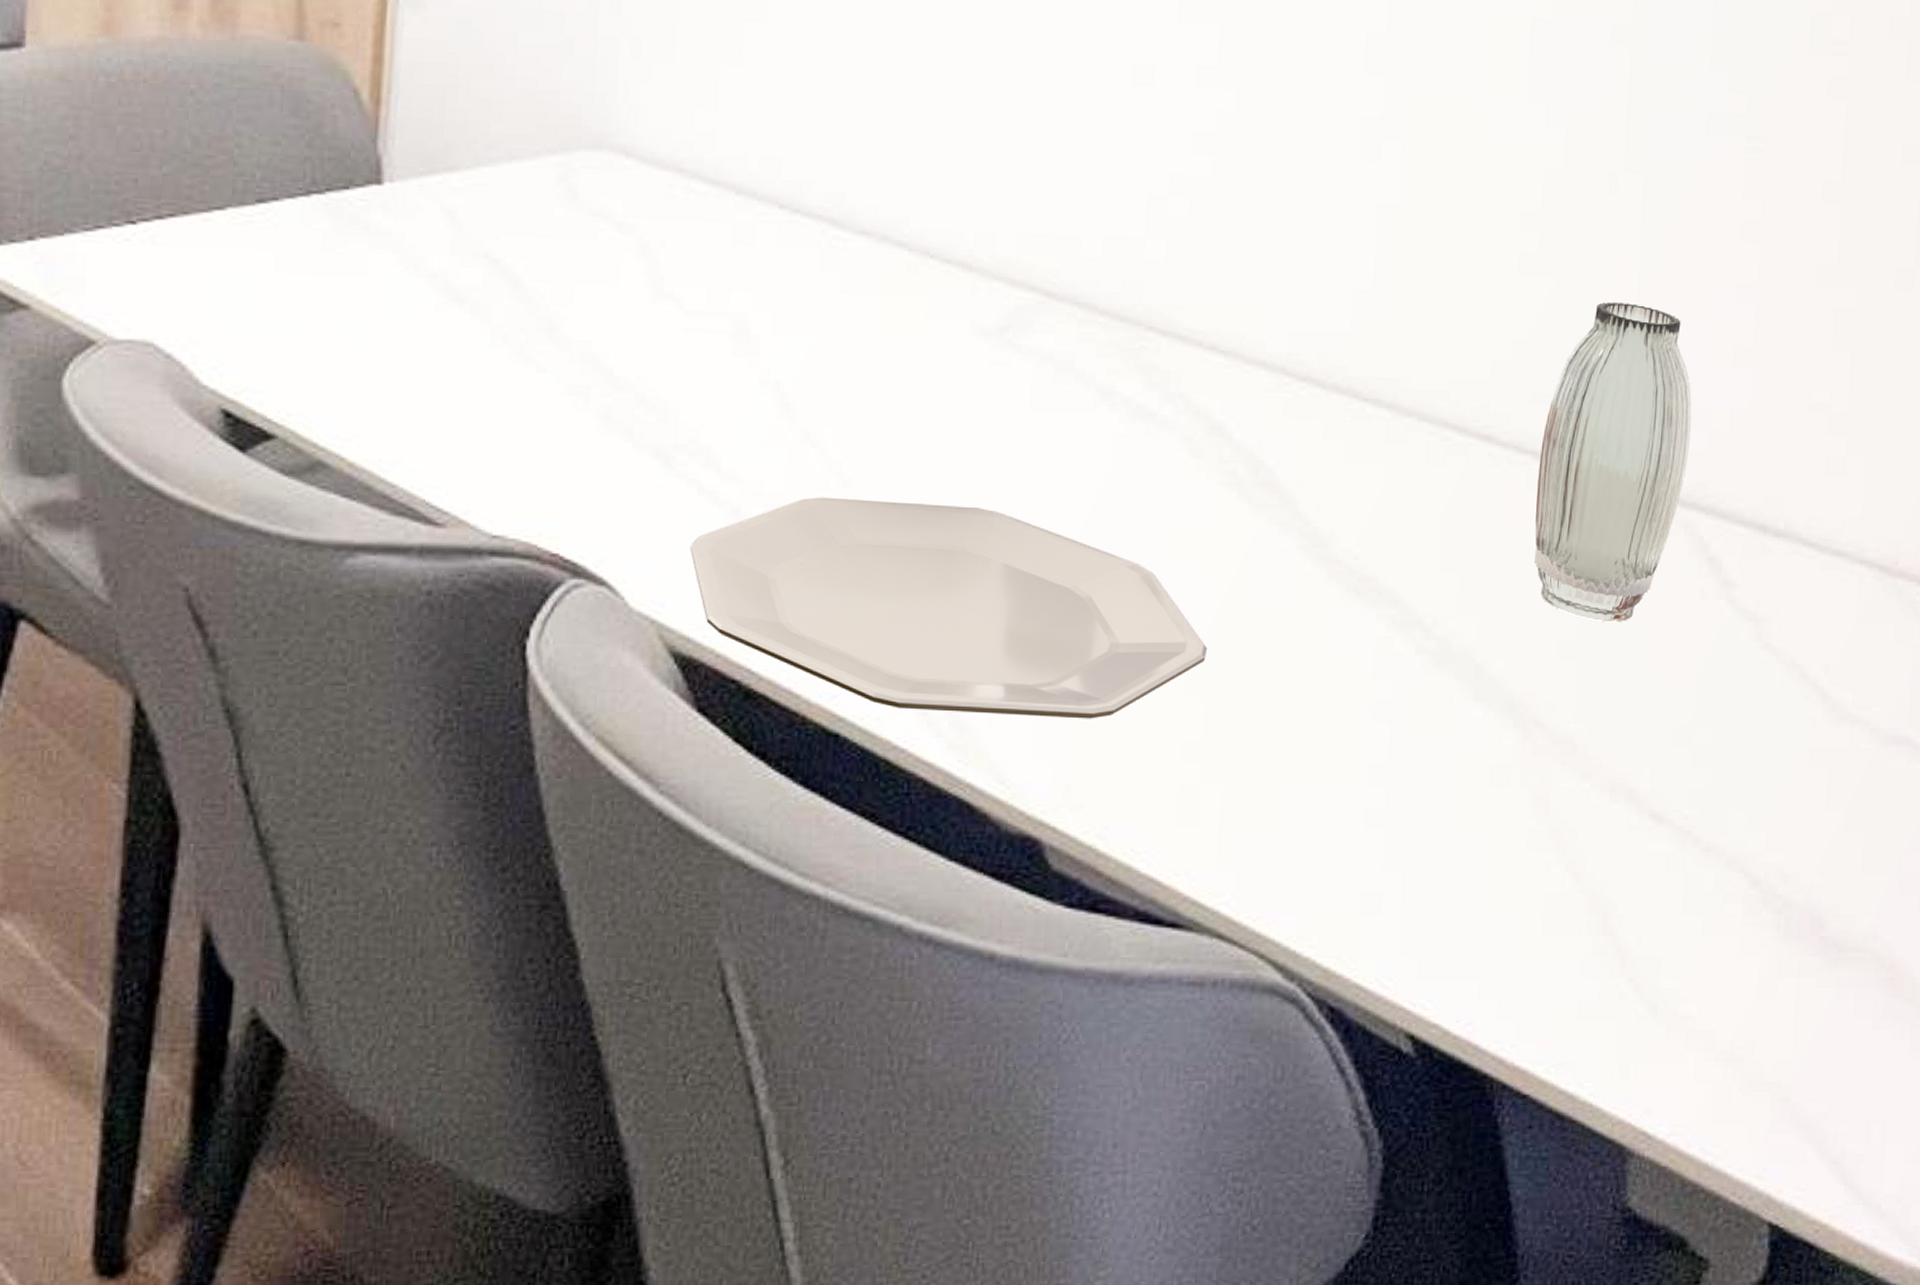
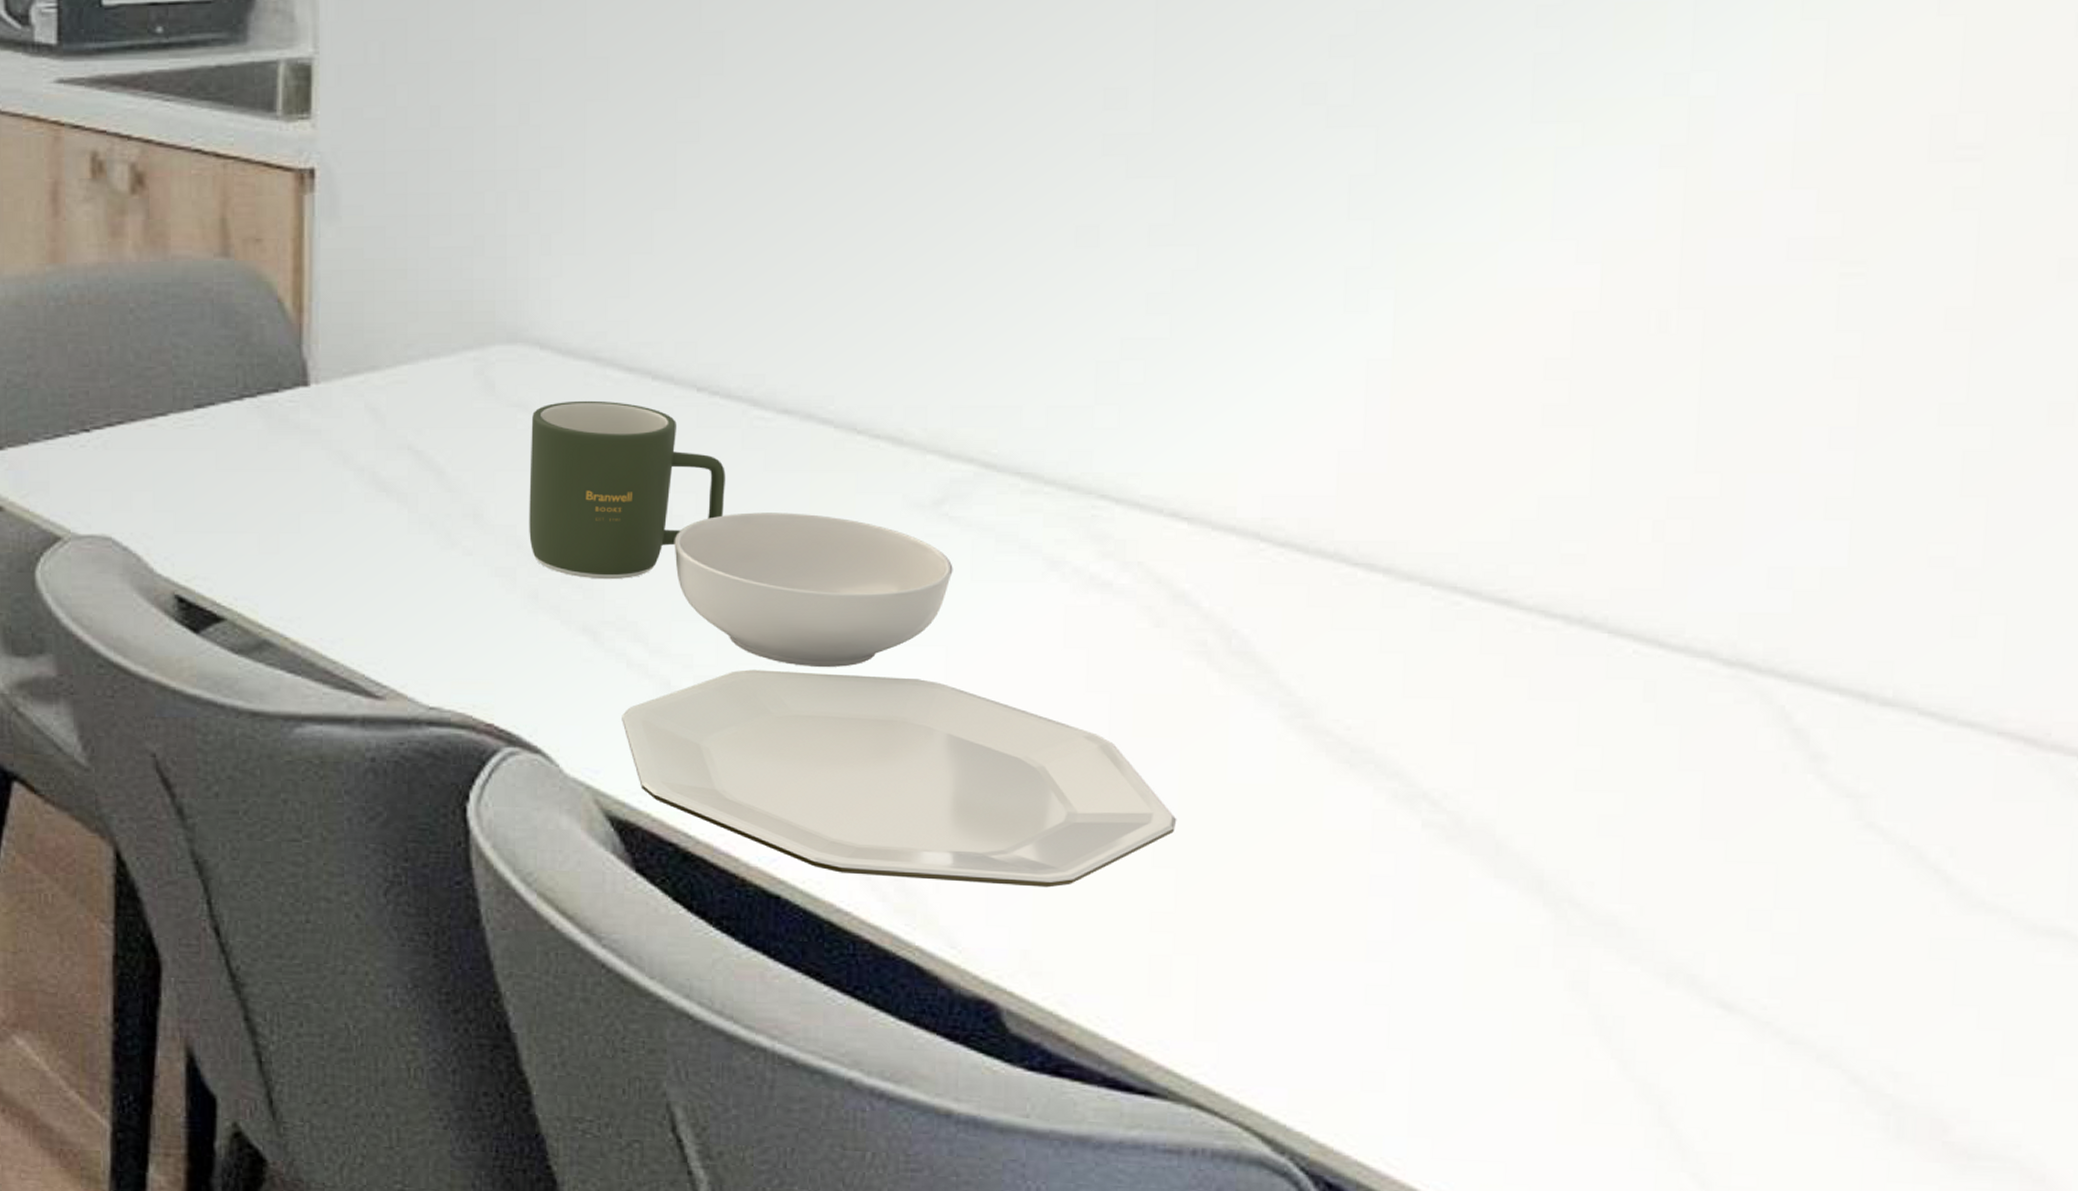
mug: none [605,212,803,401] -> present [529,400,726,580]
bowl: none [750,334,1014,495] -> present [674,512,953,667]
vase: present [1535,301,1692,623] -> none [1567,451,1769,798]

